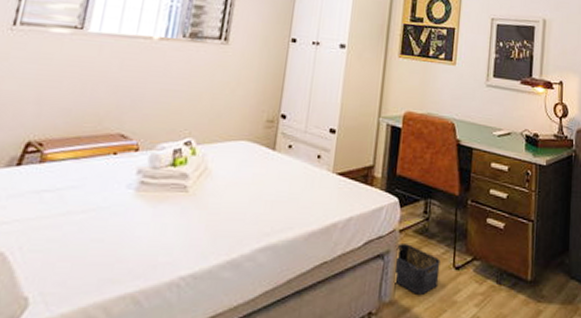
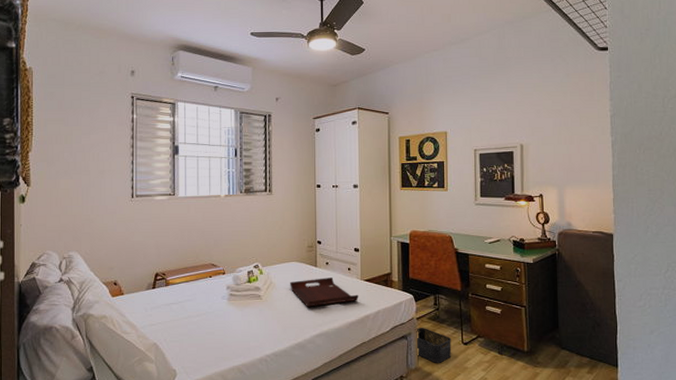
serving tray: none [232,166,327,208] -> present [290,278,359,307]

